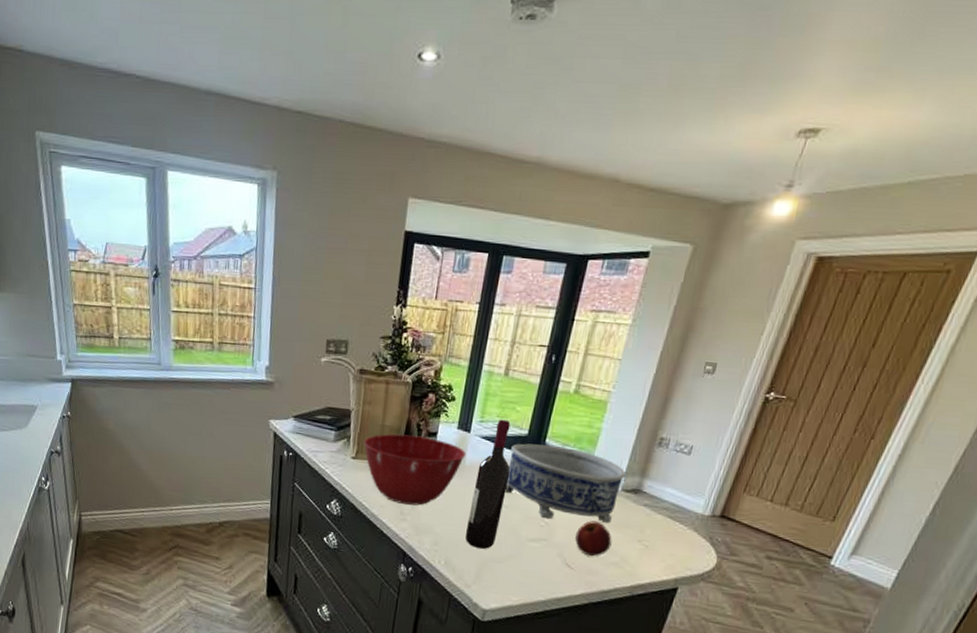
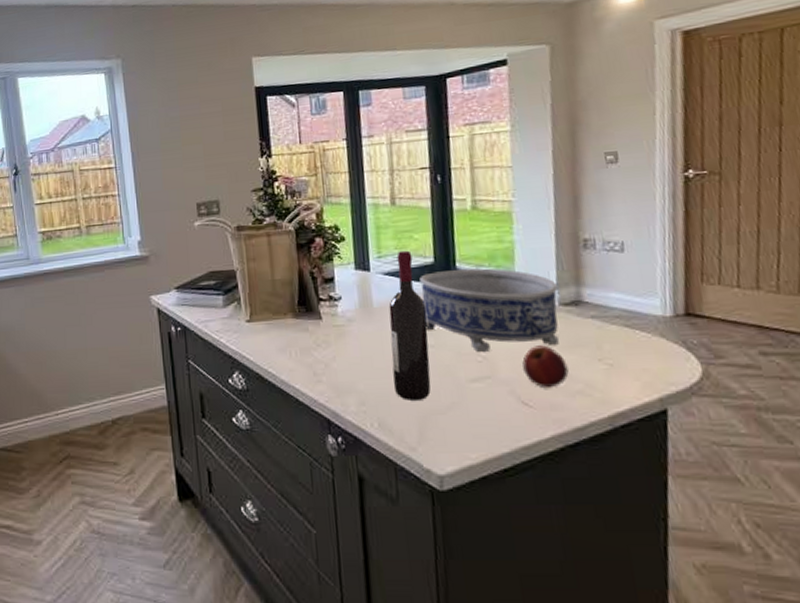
mixing bowl: present [363,434,467,506] -> none [255,284,372,364]

